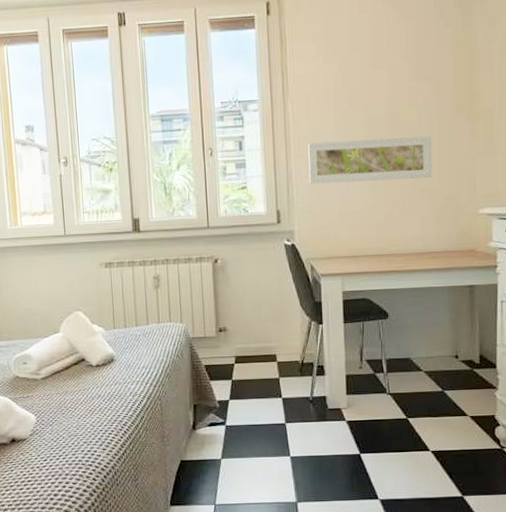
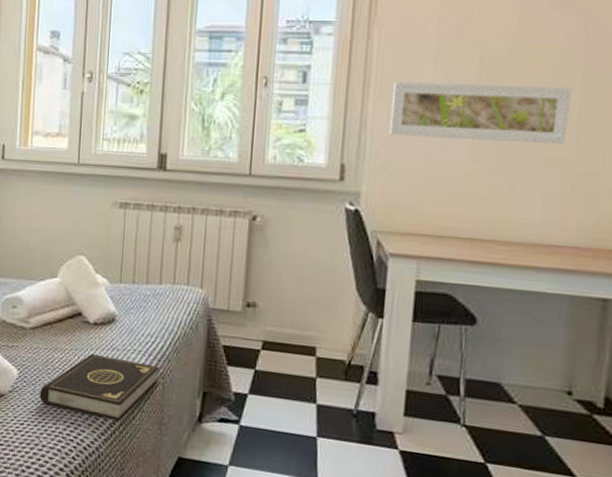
book: none [57,390,156,442] -> present [39,353,159,421]

